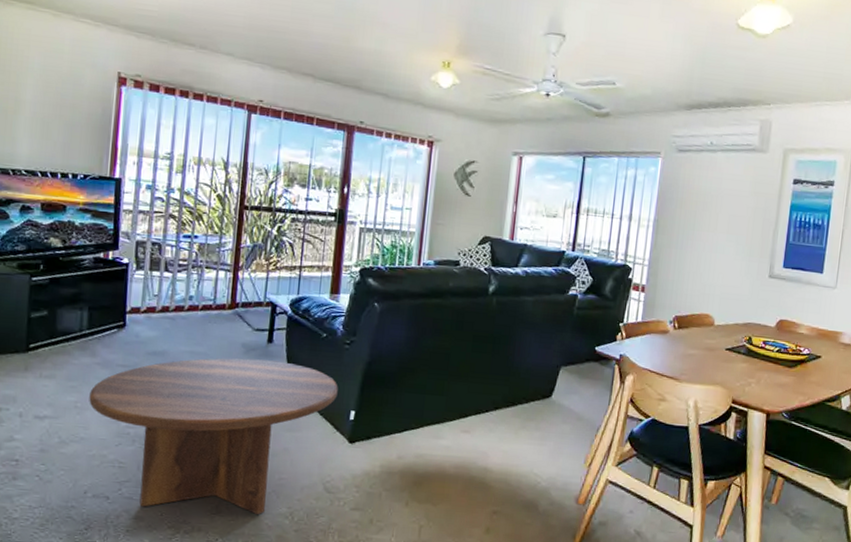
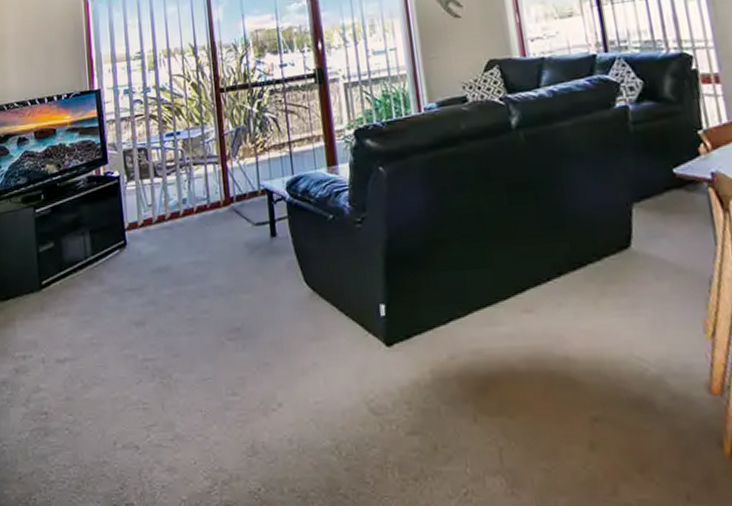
coffee table: present [89,358,338,514] -> none [103,256,361,455]

